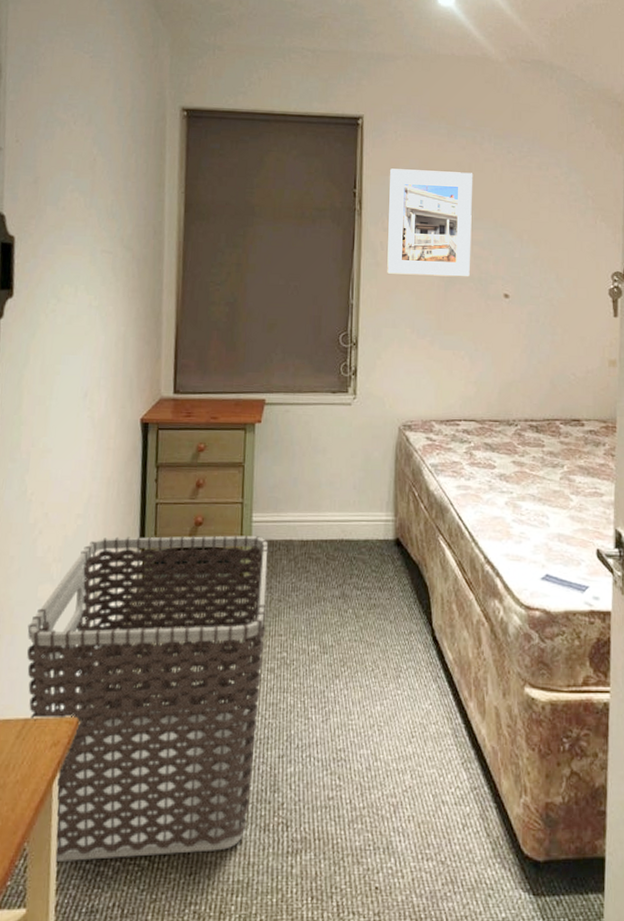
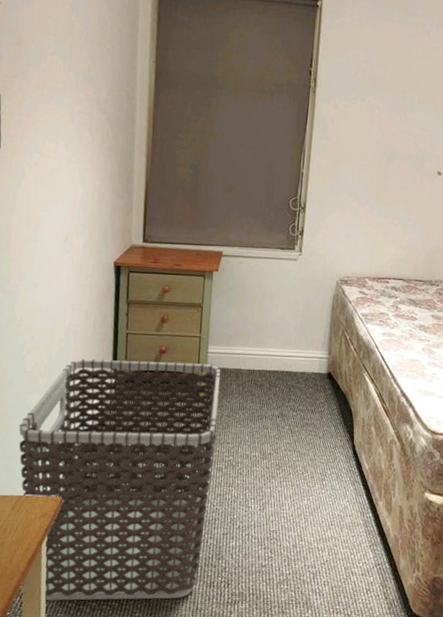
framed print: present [387,168,473,277] -> none [335,50,420,155]

